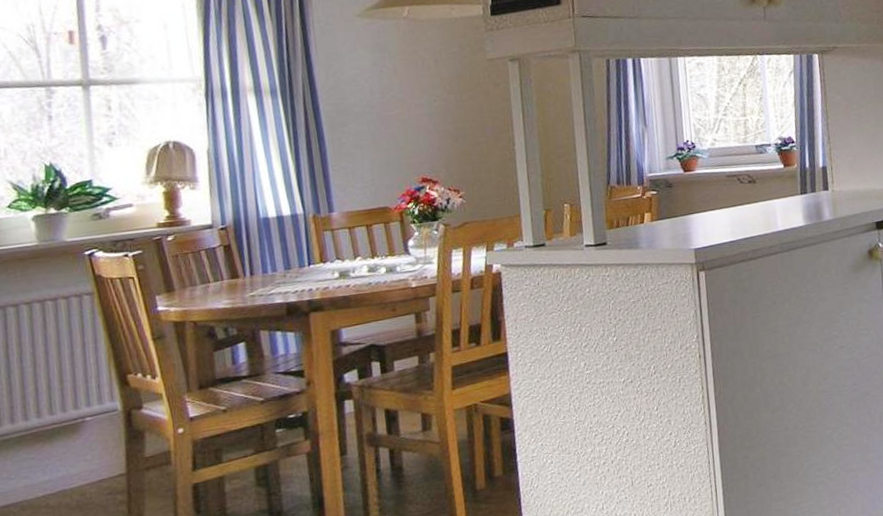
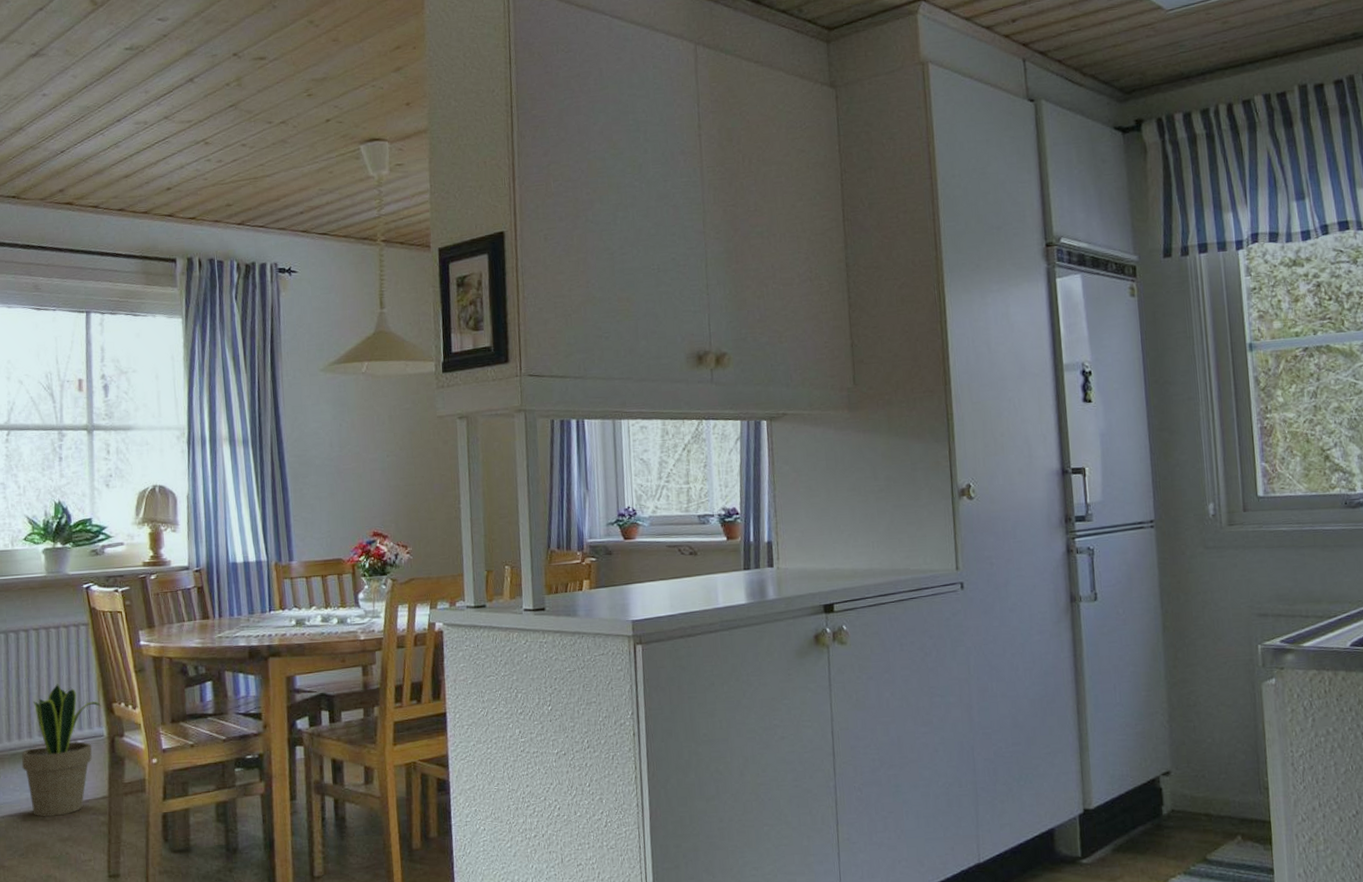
potted plant: none [16,360,113,504] -> present [21,684,101,817]

